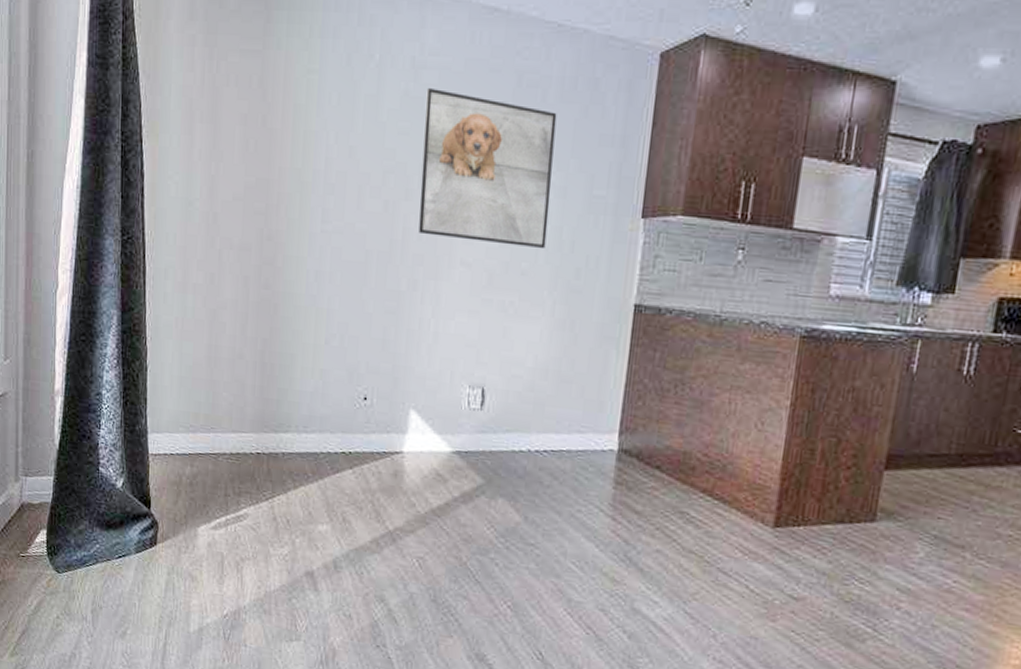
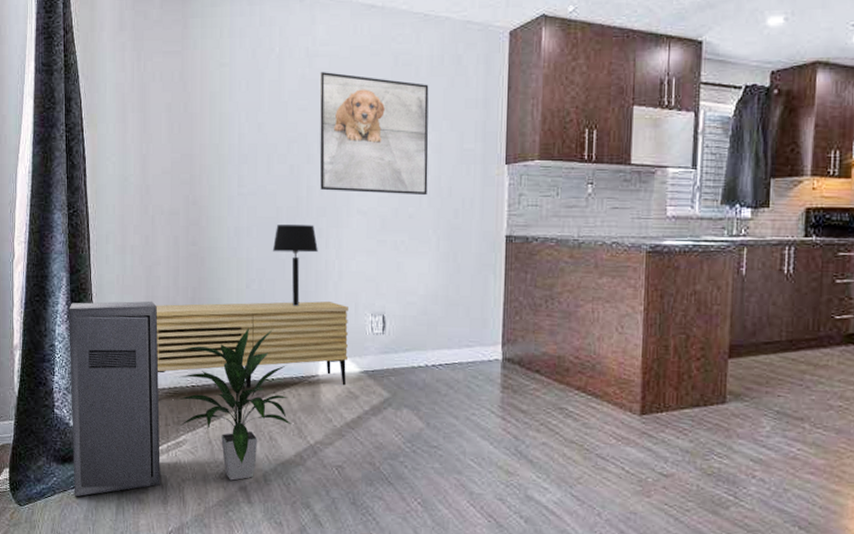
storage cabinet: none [118,346,221,568] -> present [69,301,160,497]
sideboard: none [217,356,443,467] -> present [156,301,349,388]
indoor plant: none [238,390,369,565] -> present [176,327,291,481]
table lamp: none [357,271,412,371] -> present [272,225,318,307]

